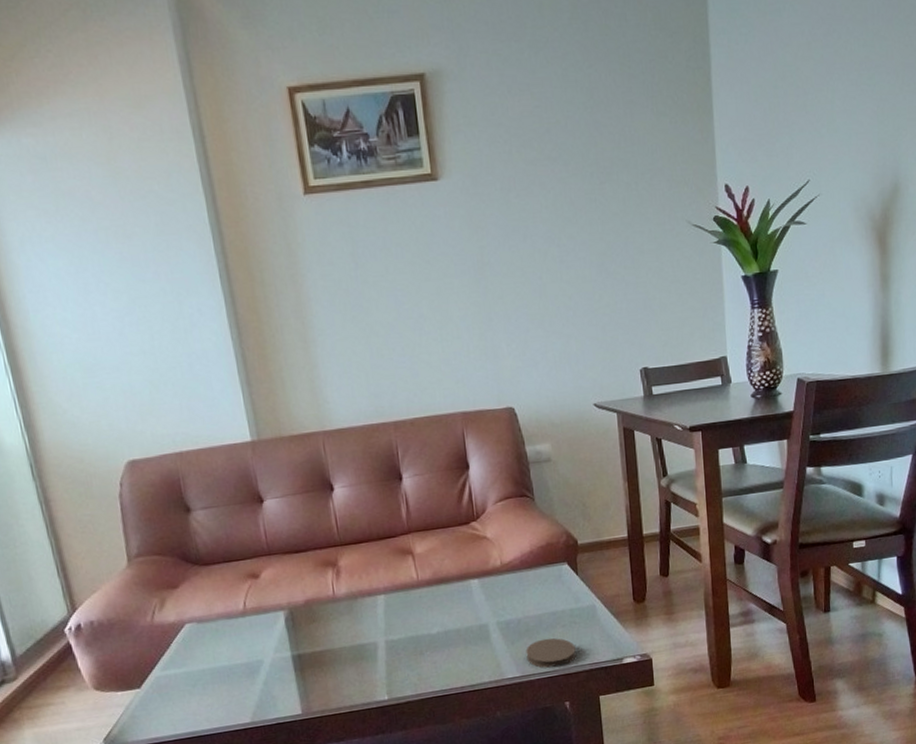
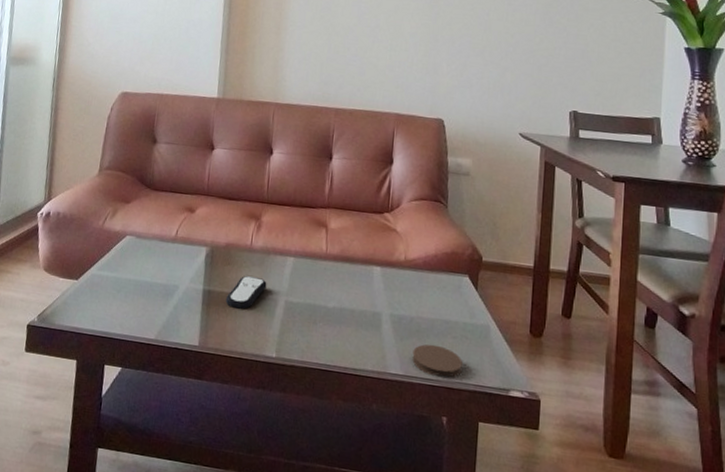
remote control: none [319,625,362,665] -> present [225,275,267,309]

